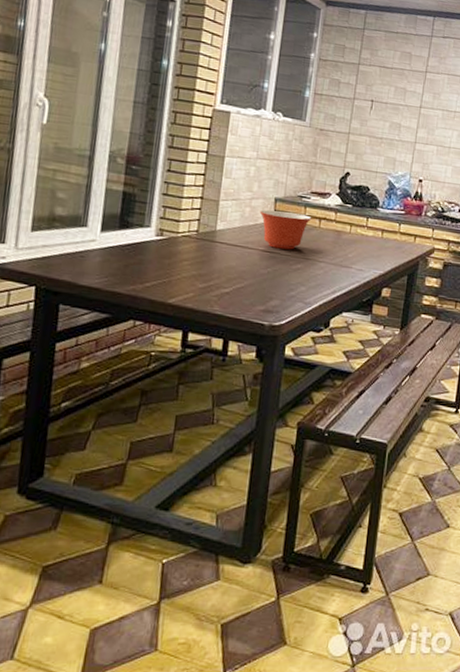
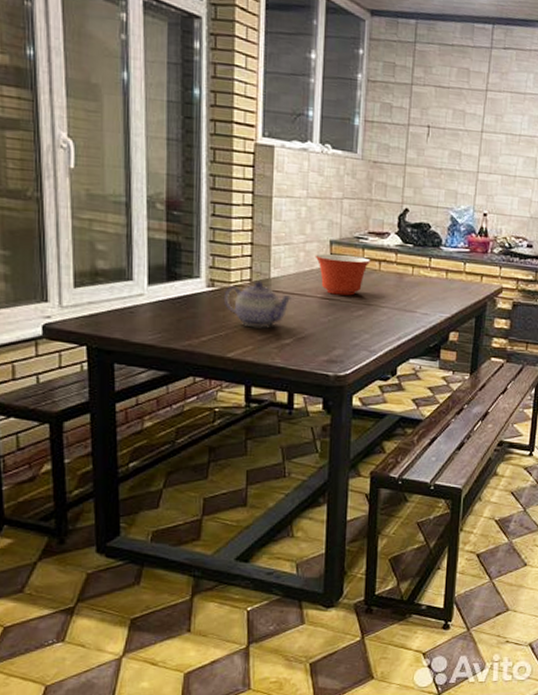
teapot: none [169,232,236,277] -> present [223,281,293,328]

